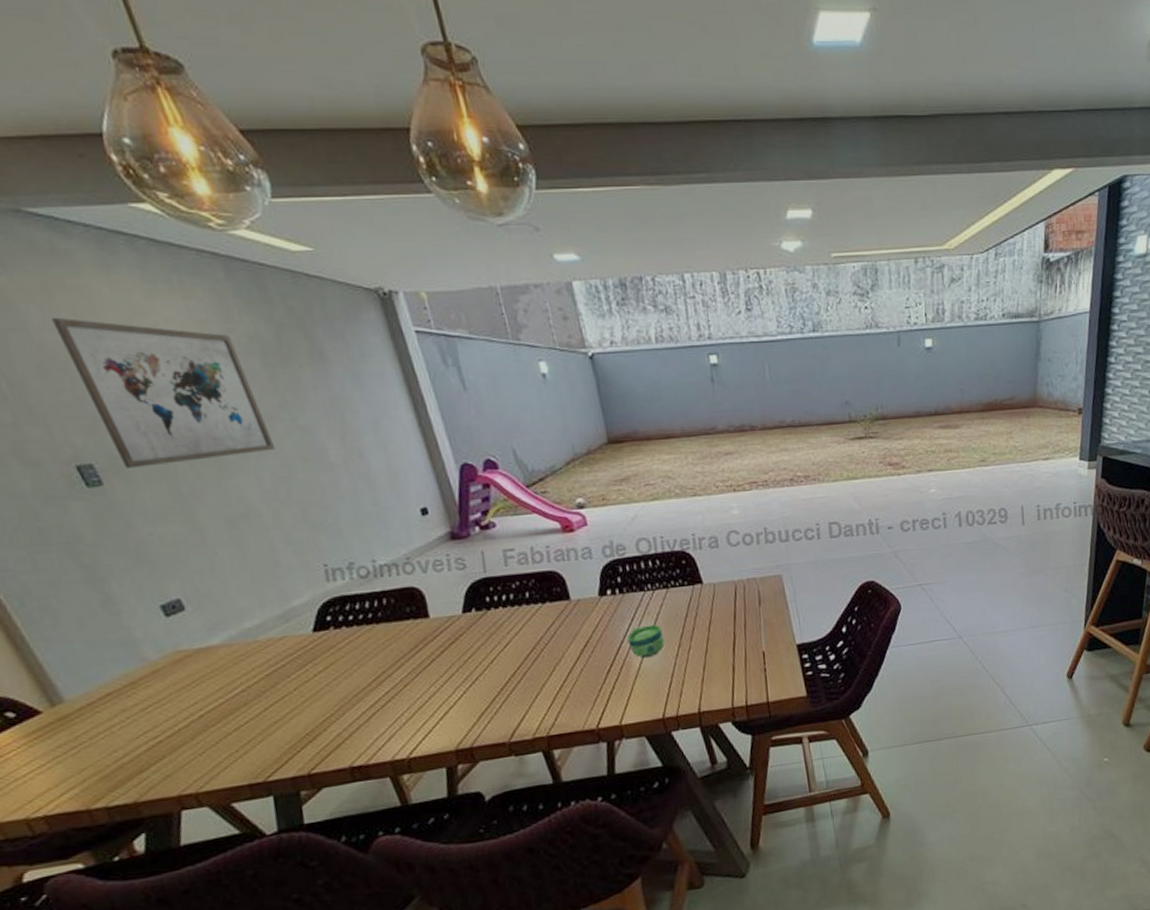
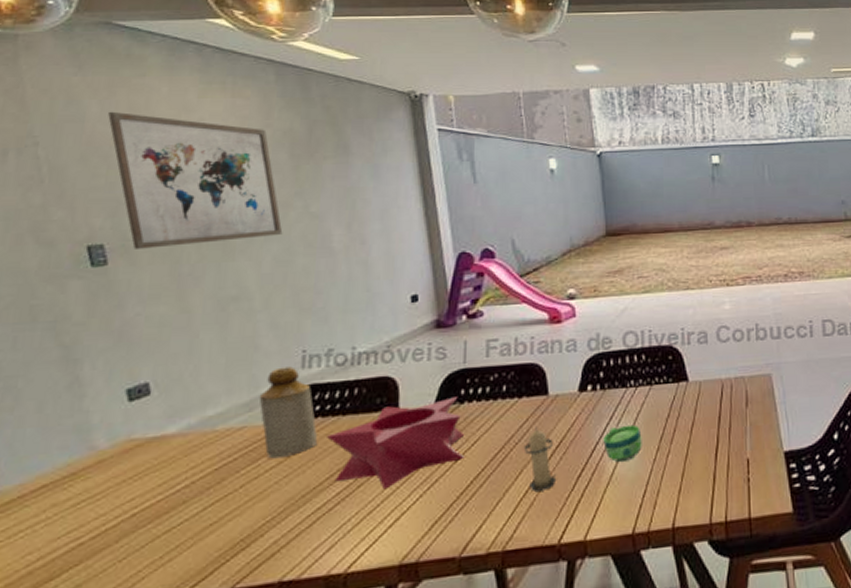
bottle: none [291,580,357,665] -> present [259,366,317,459]
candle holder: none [365,604,499,688] -> present [327,397,465,490]
candle: none [553,629,588,685] -> present [523,427,557,491]

